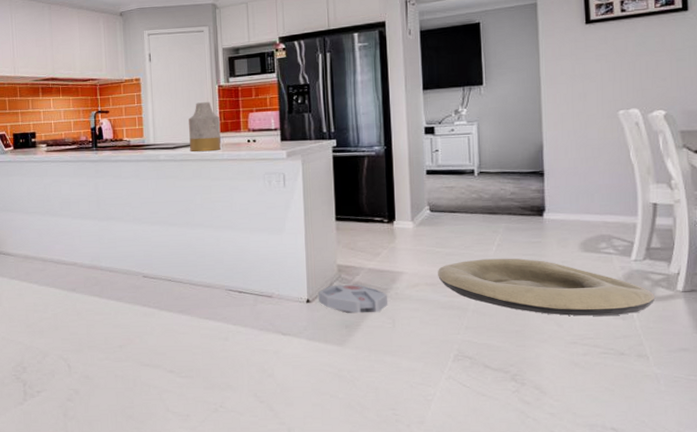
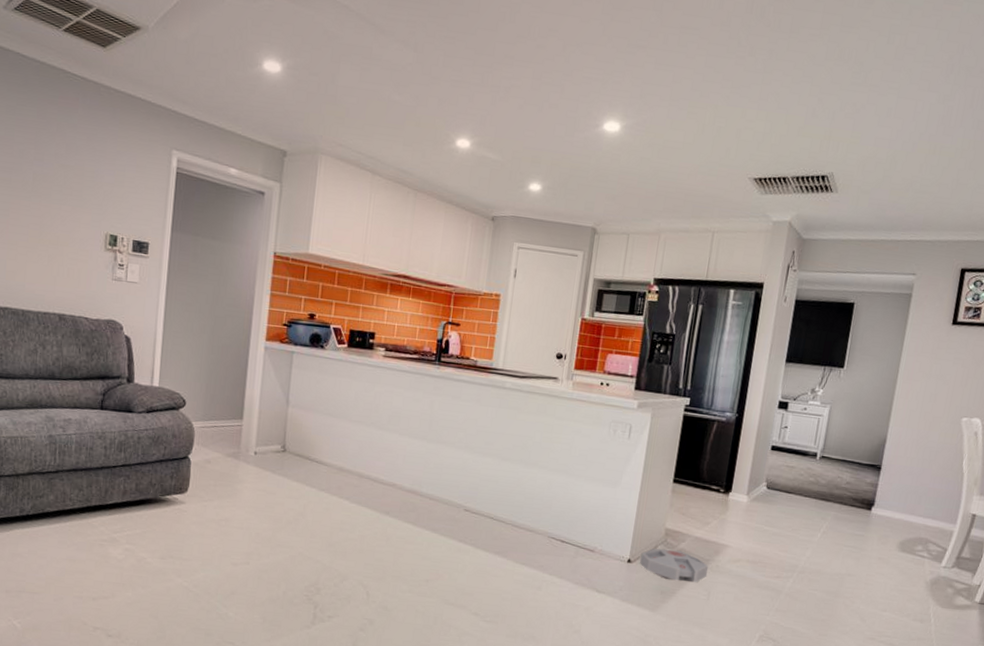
vase: present [189,102,221,152] -> none [539,332,576,389]
dog bed: present [438,258,654,316] -> none [760,543,954,618]

